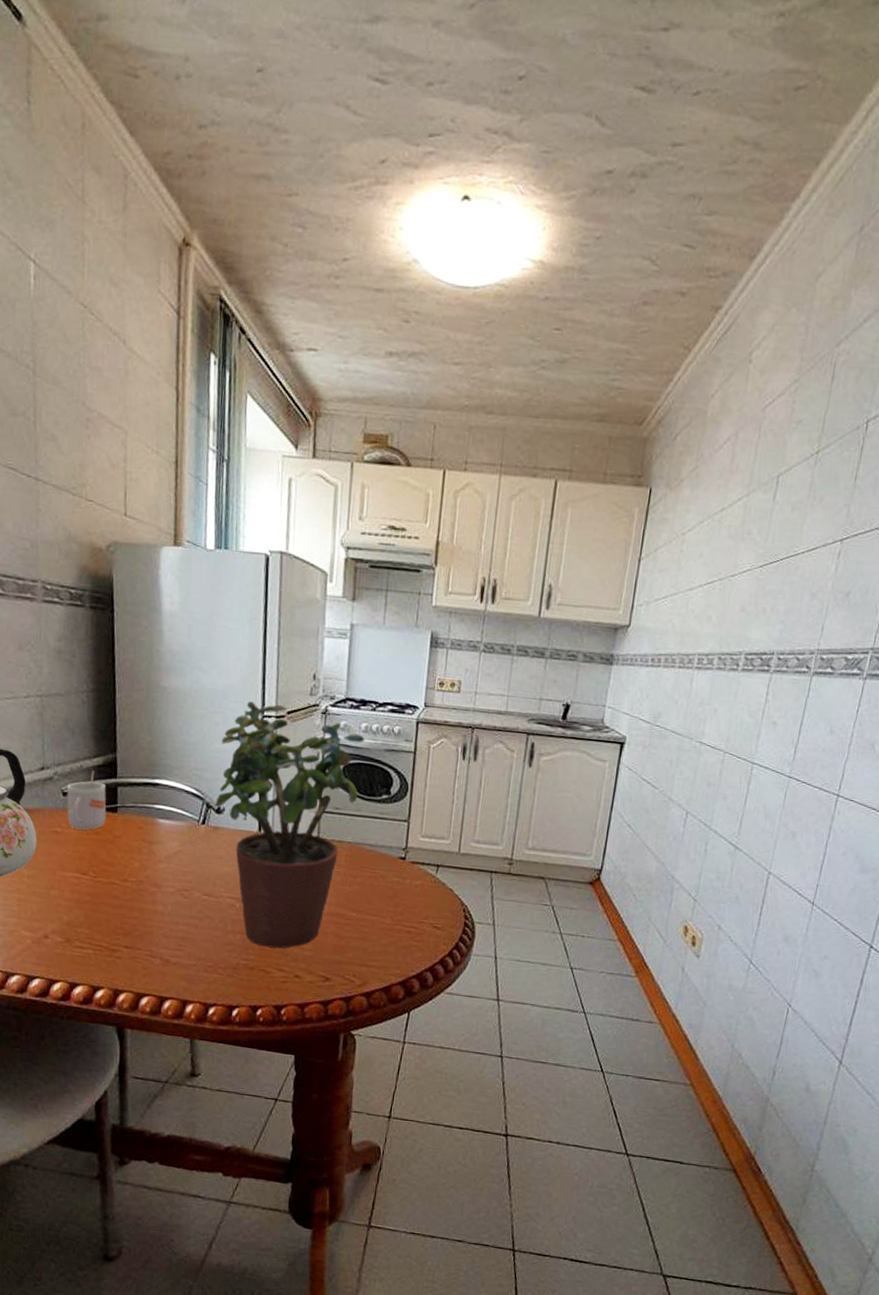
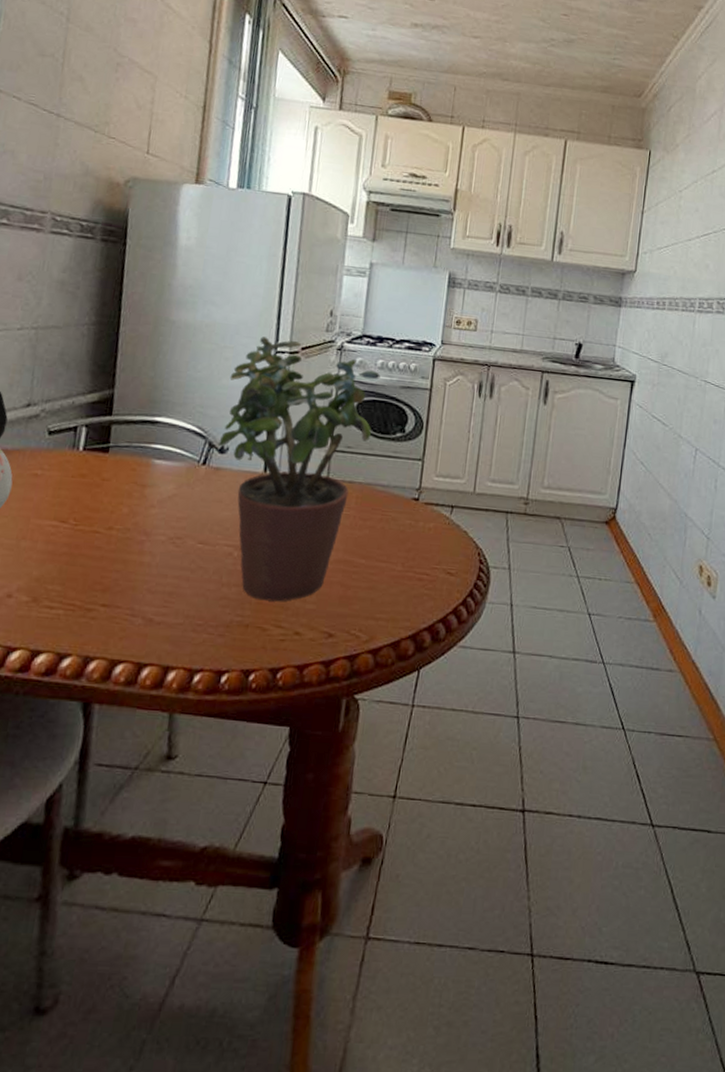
mug: present [67,770,107,830] -> none [51,407,99,473]

